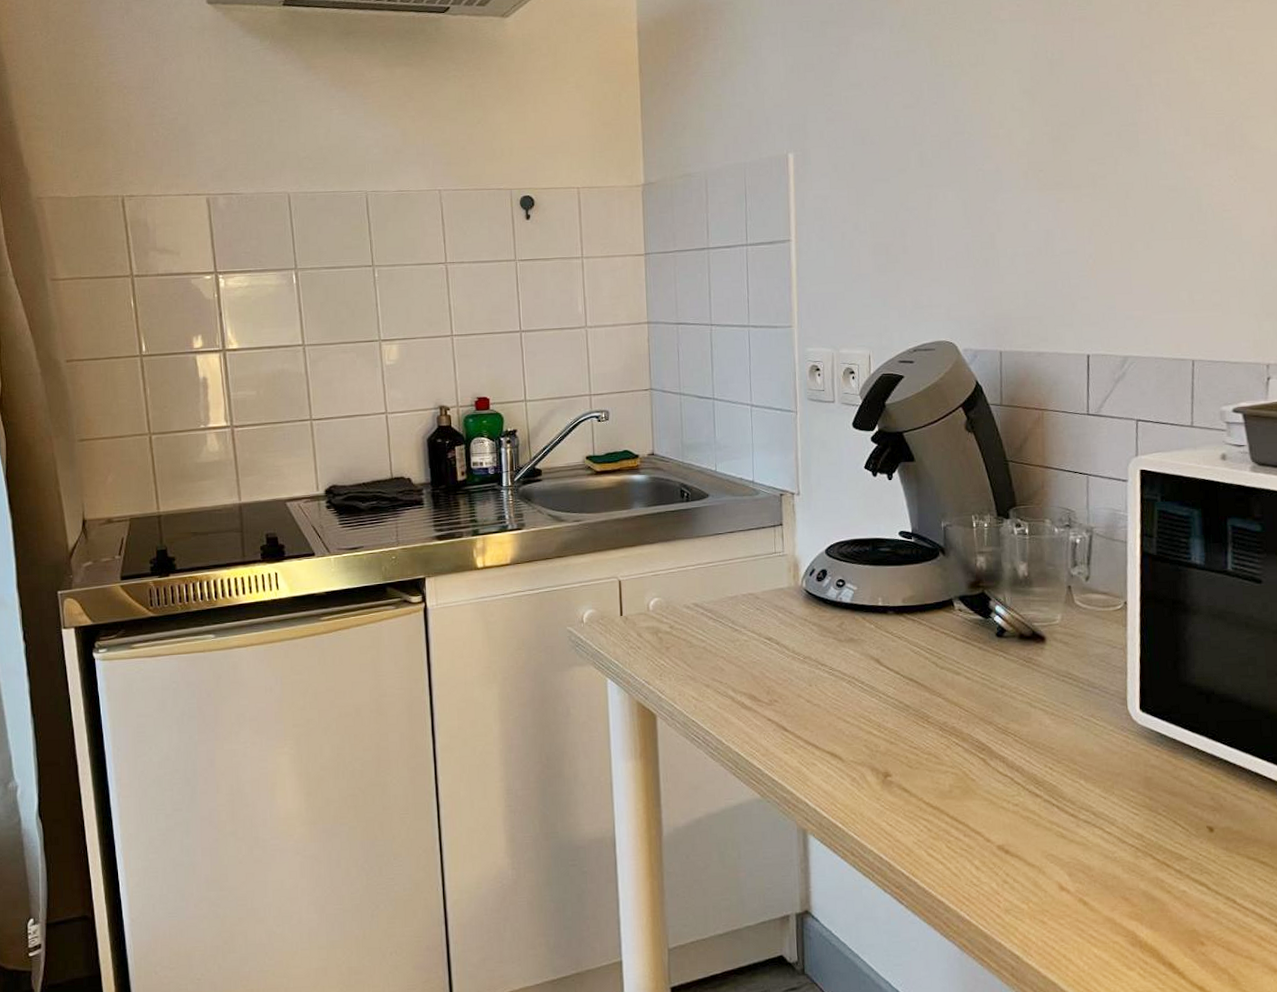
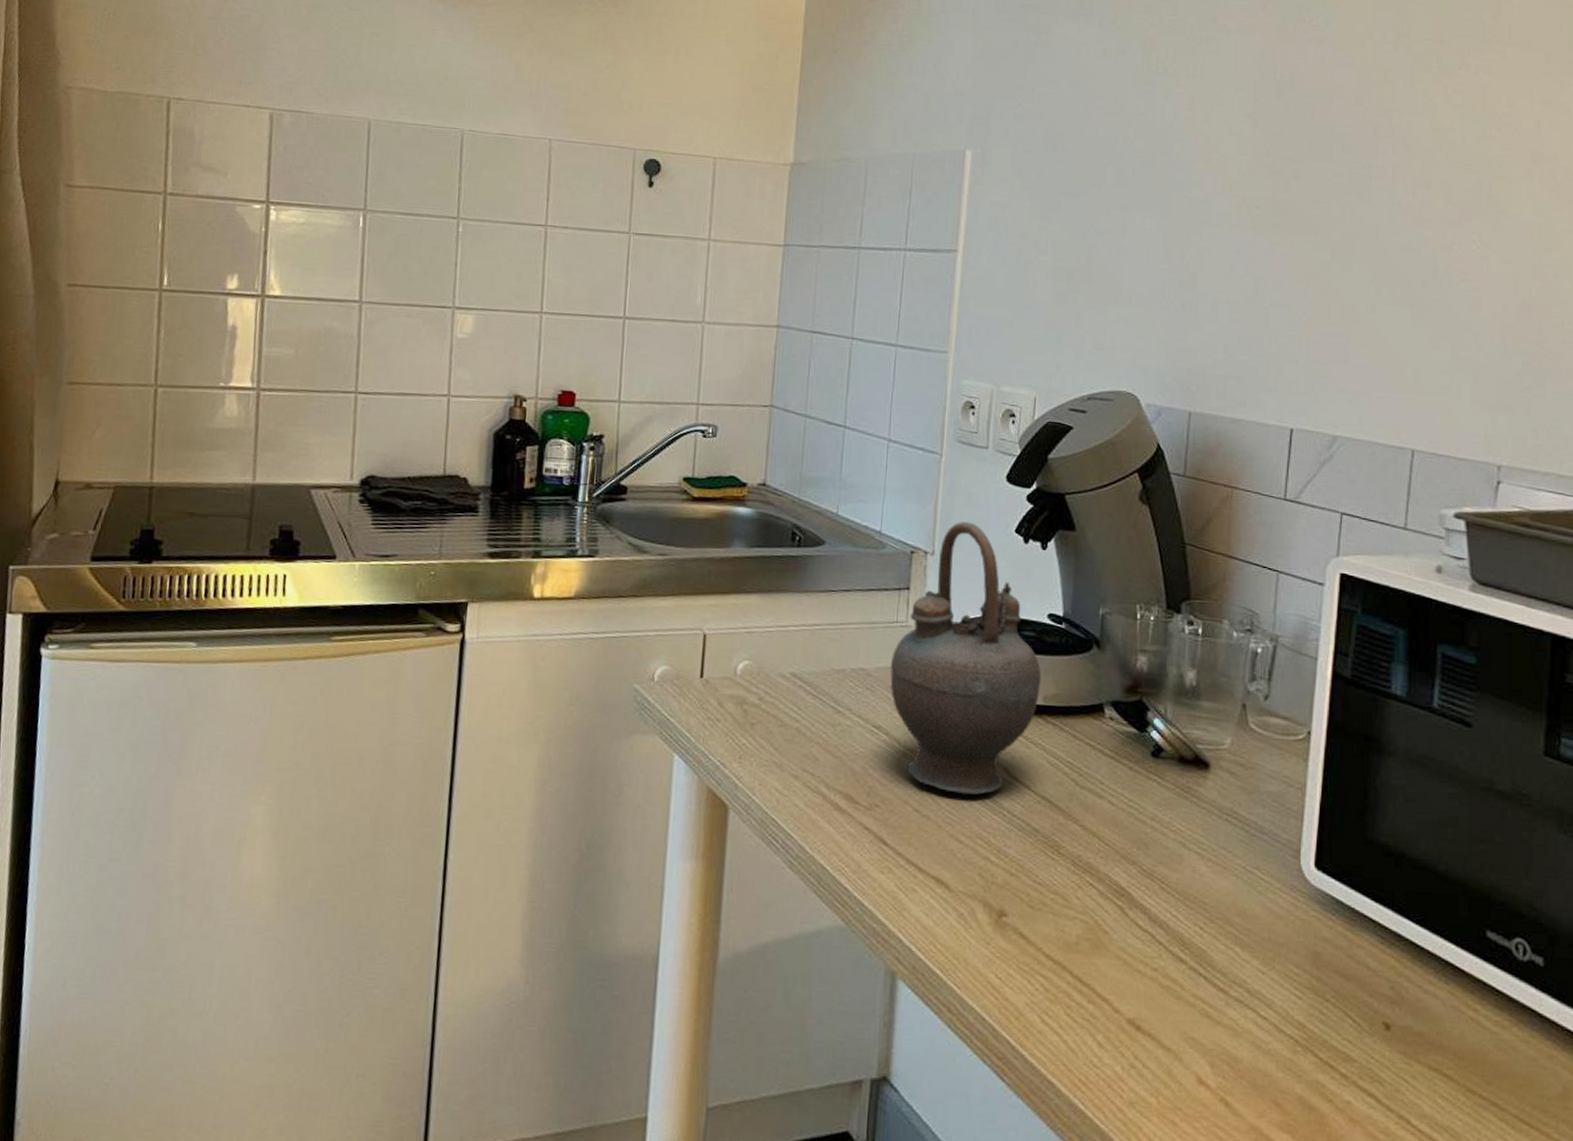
teapot: none [774,465,900,684] -> present [890,521,1042,795]

